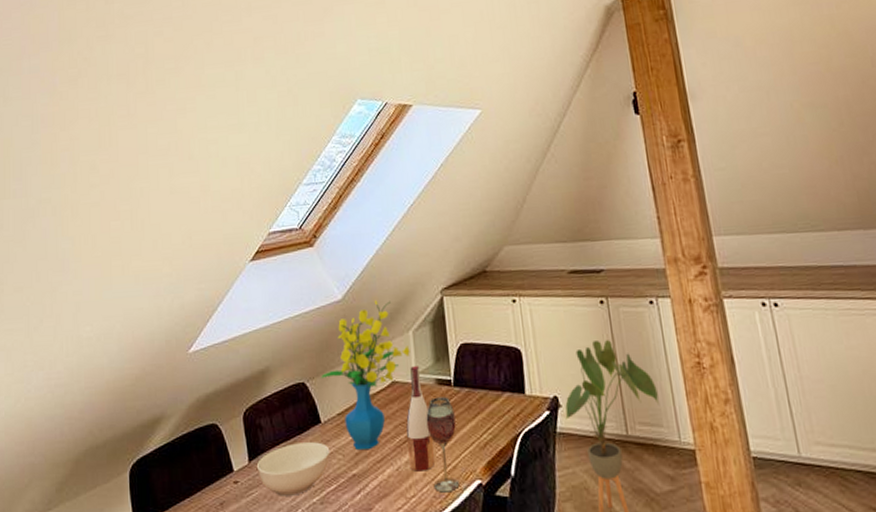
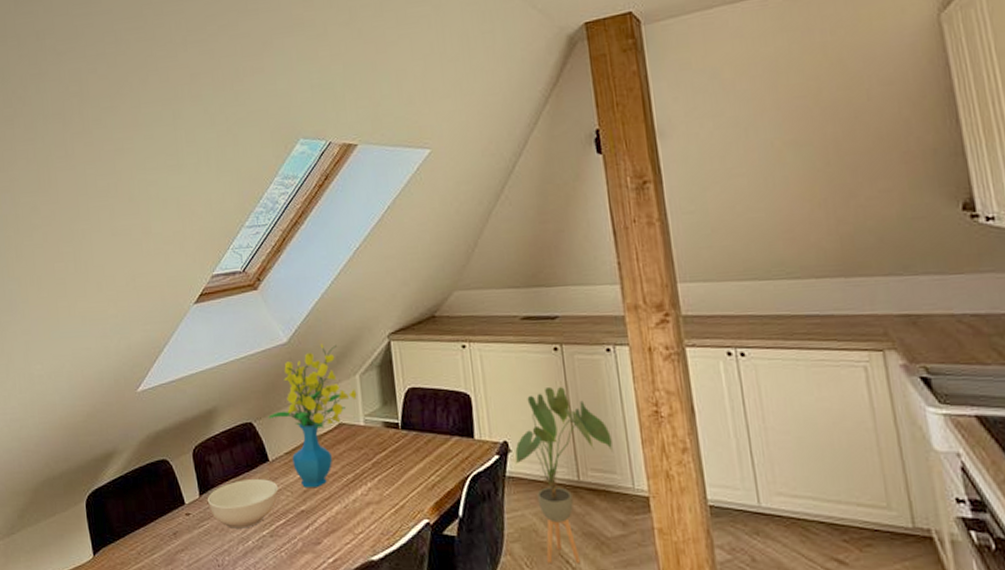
wine bottle: present [406,366,435,472] -> none [353,409,382,510]
wineglass: present [426,397,460,493] -> none [373,439,407,530]

